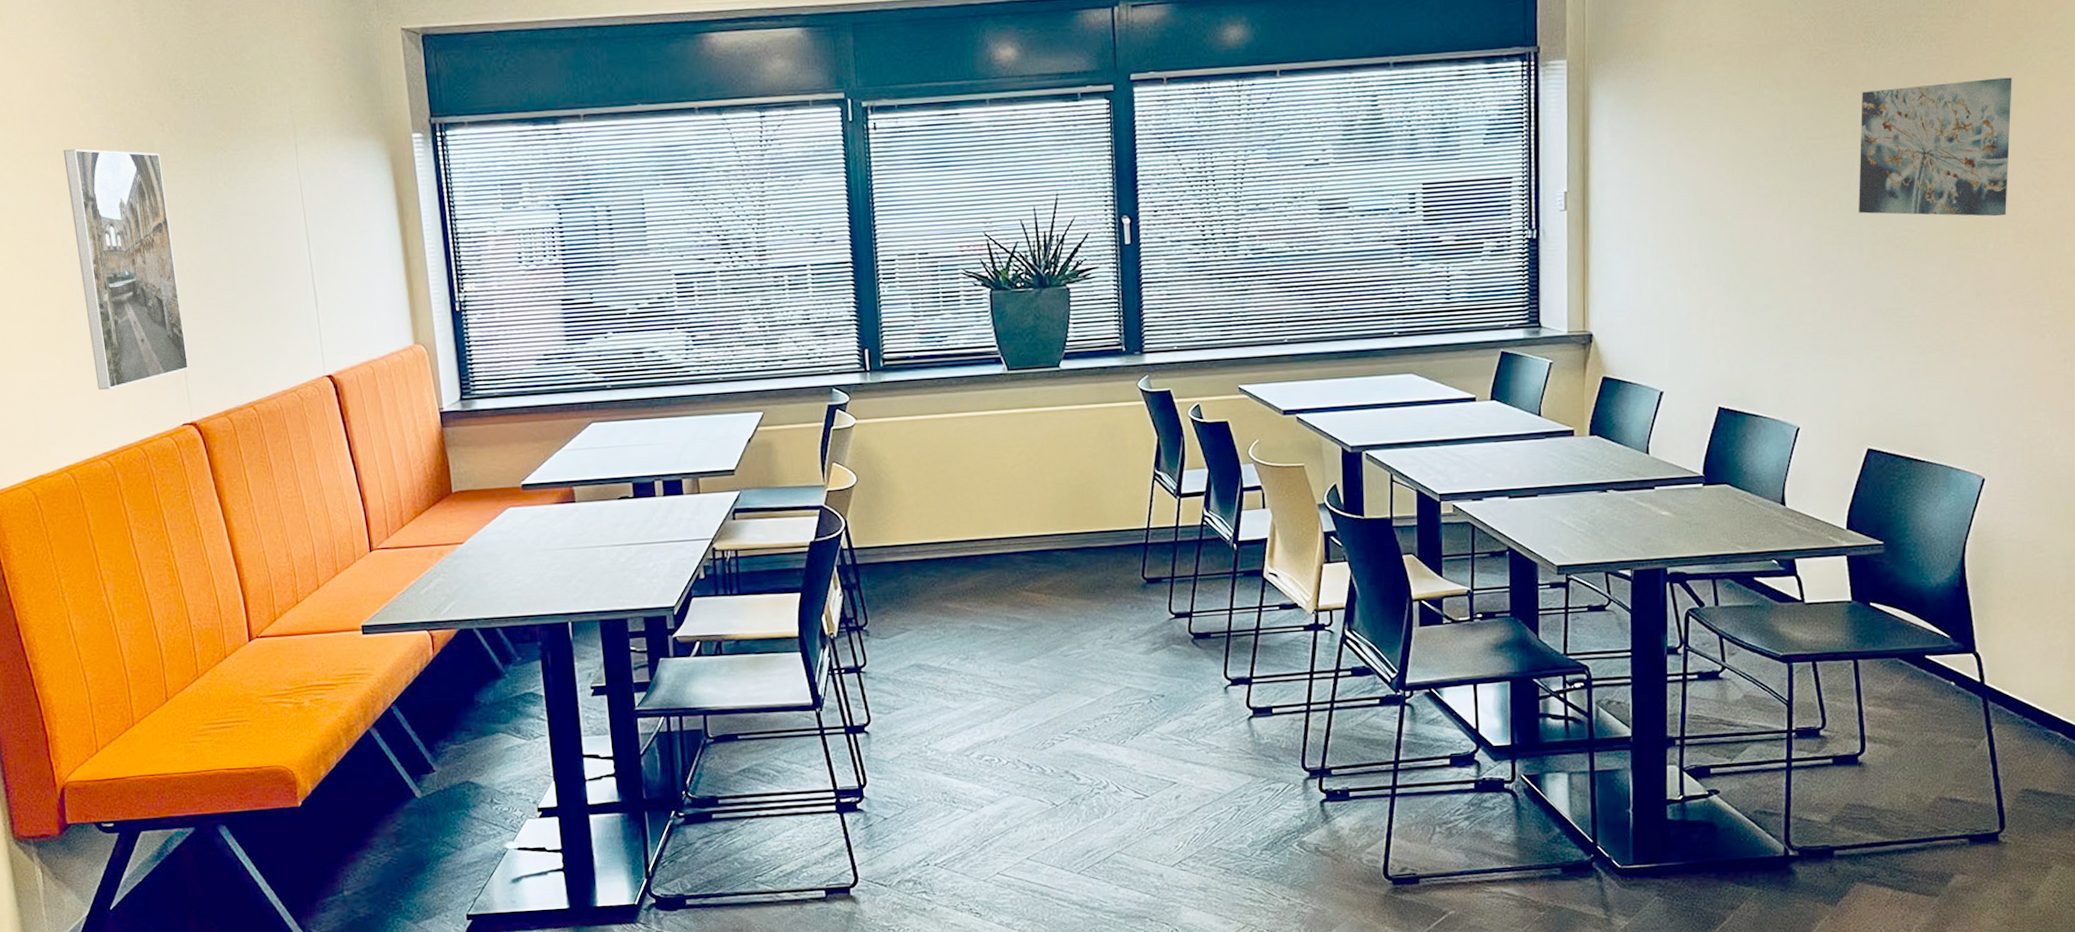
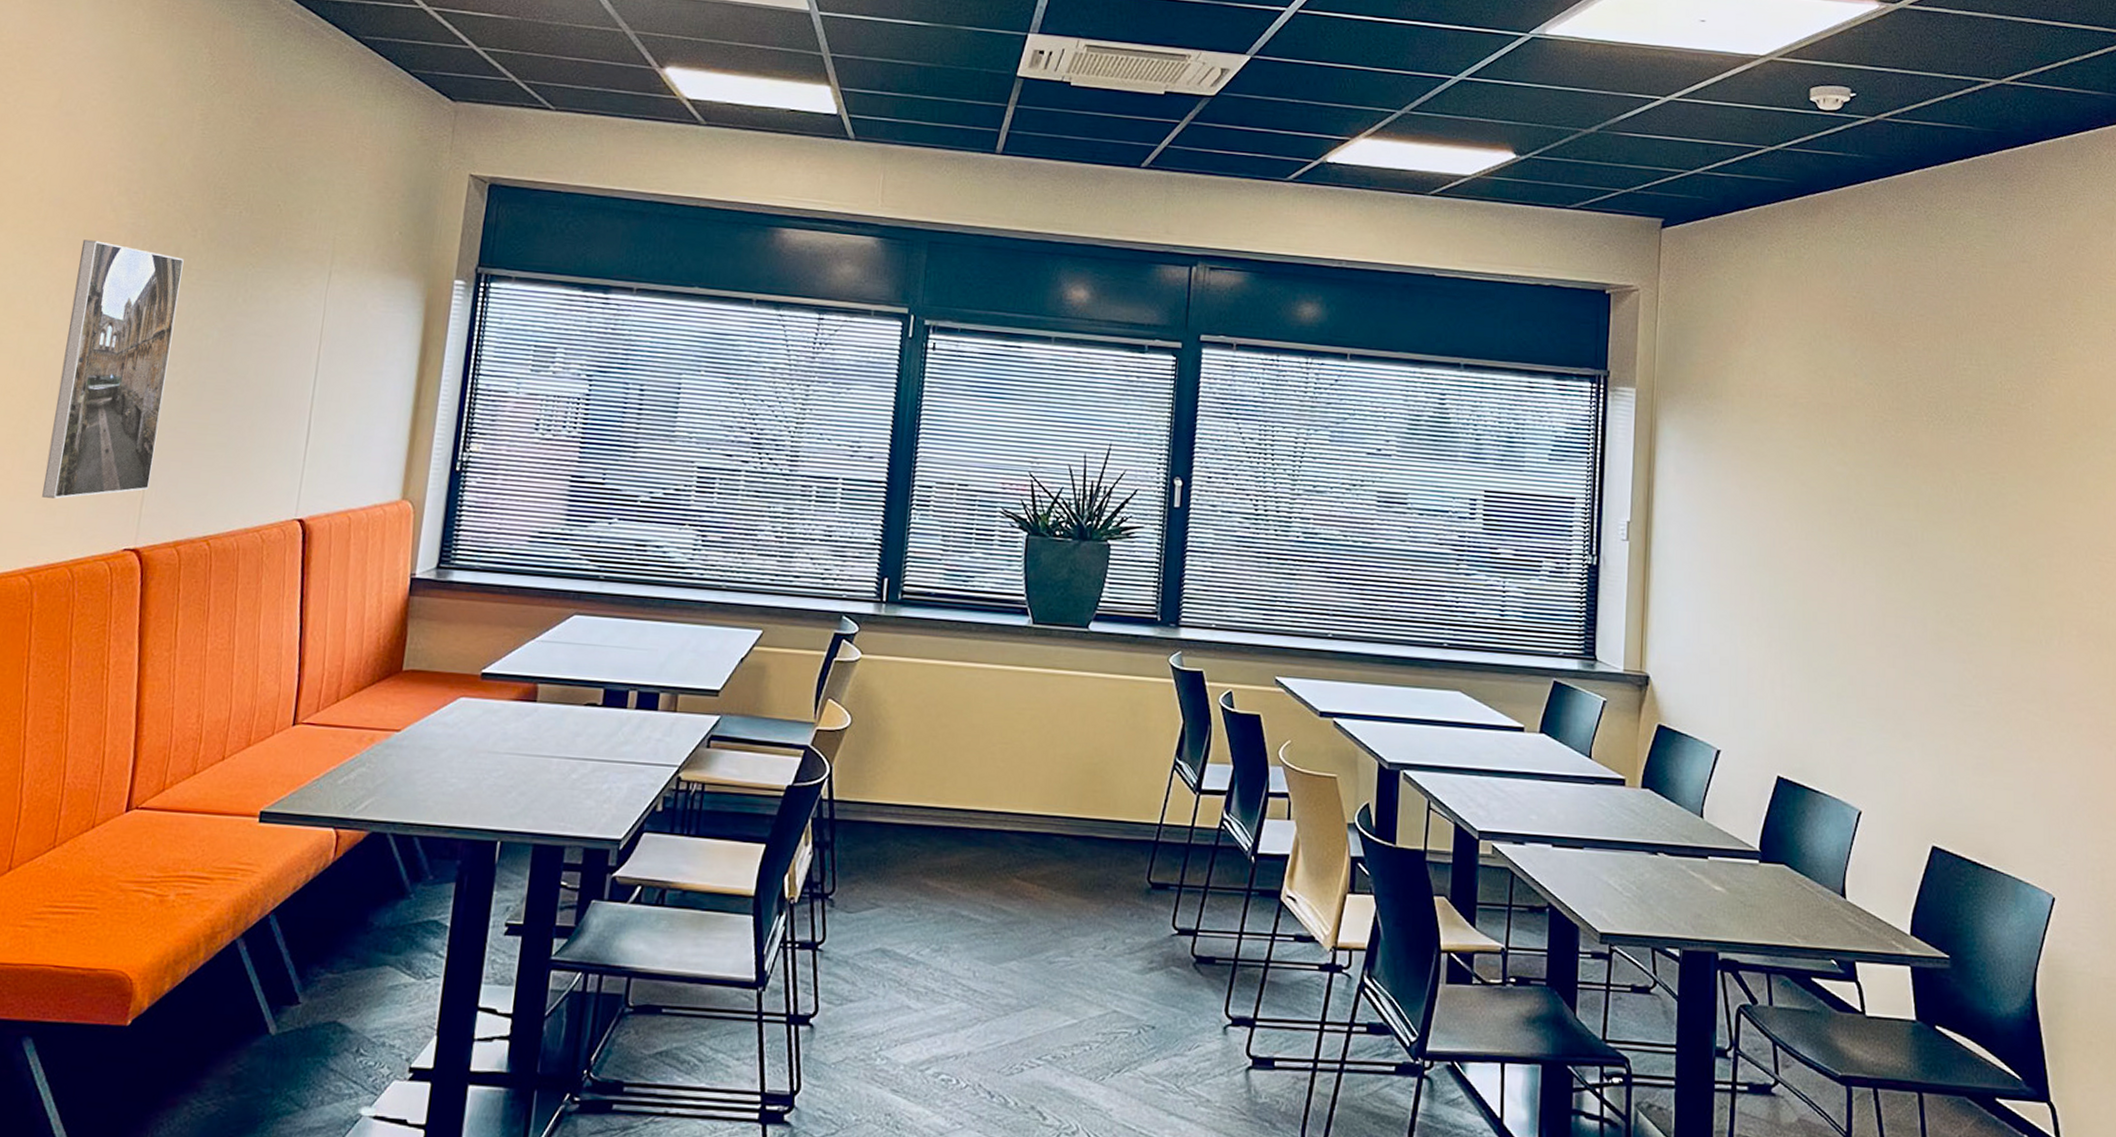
wall art: present [1859,77,2012,217] -> none [1922,465,2072,614]

